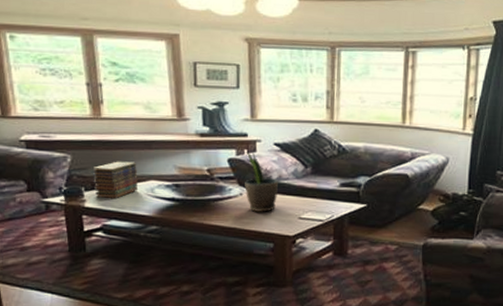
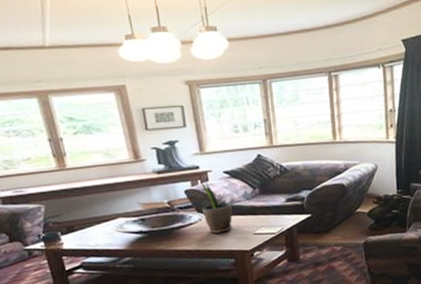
book stack: present [92,161,138,199] -> none [65,203,108,240]

